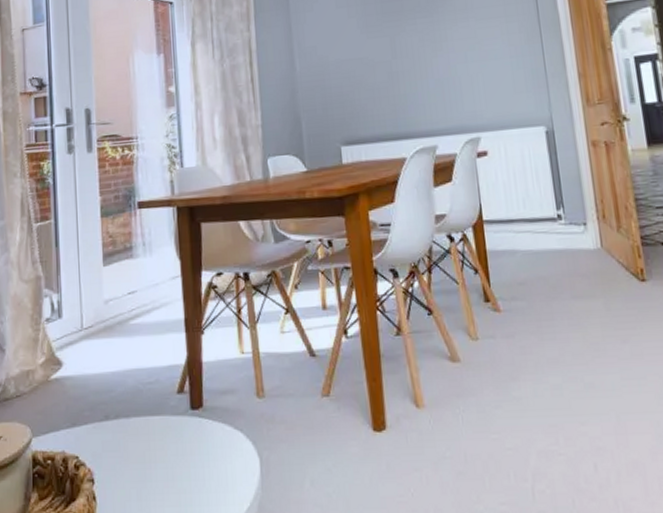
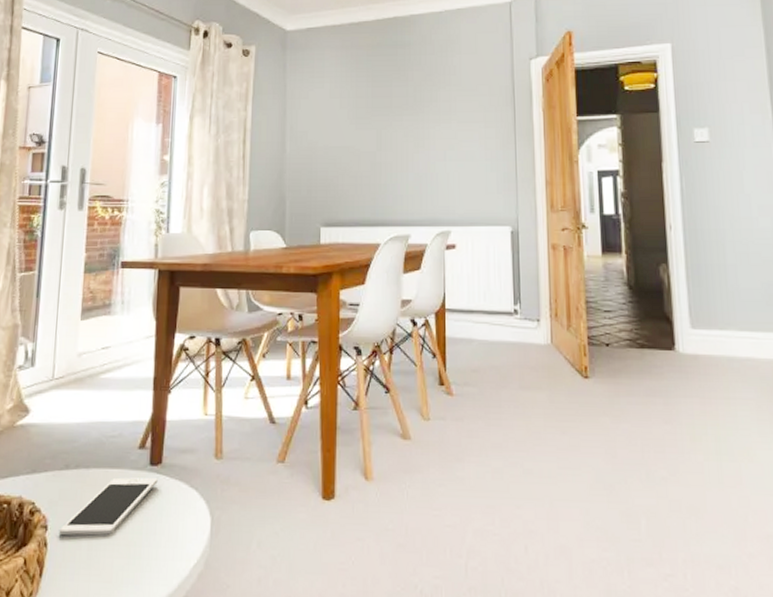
cell phone: none [106,423,201,488] -> present [58,477,158,536]

